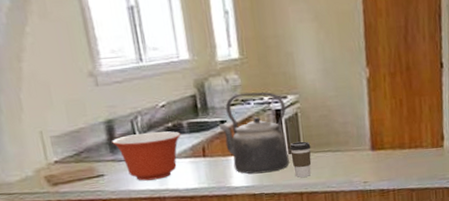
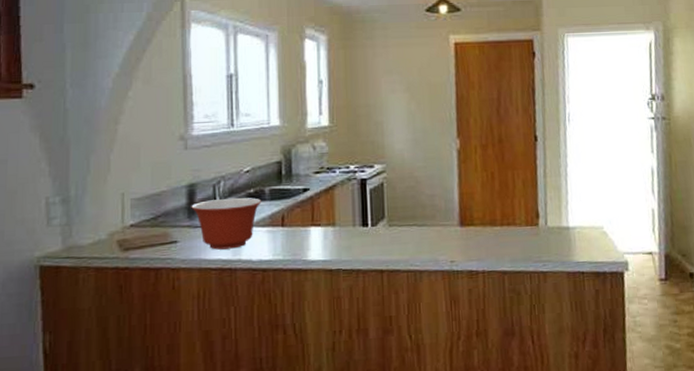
kettle: present [219,92,290,174] -> none [301,160,371,247]
coffee cup: present [290,141,311,178] -> none [373,213,395,253]

